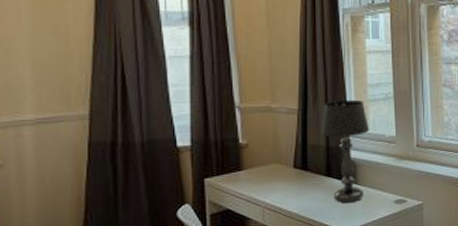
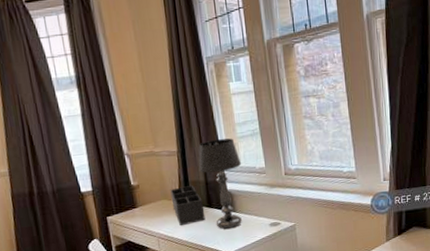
desk organizer: none [284,150,322,195] -> present [170,185,206,225]

